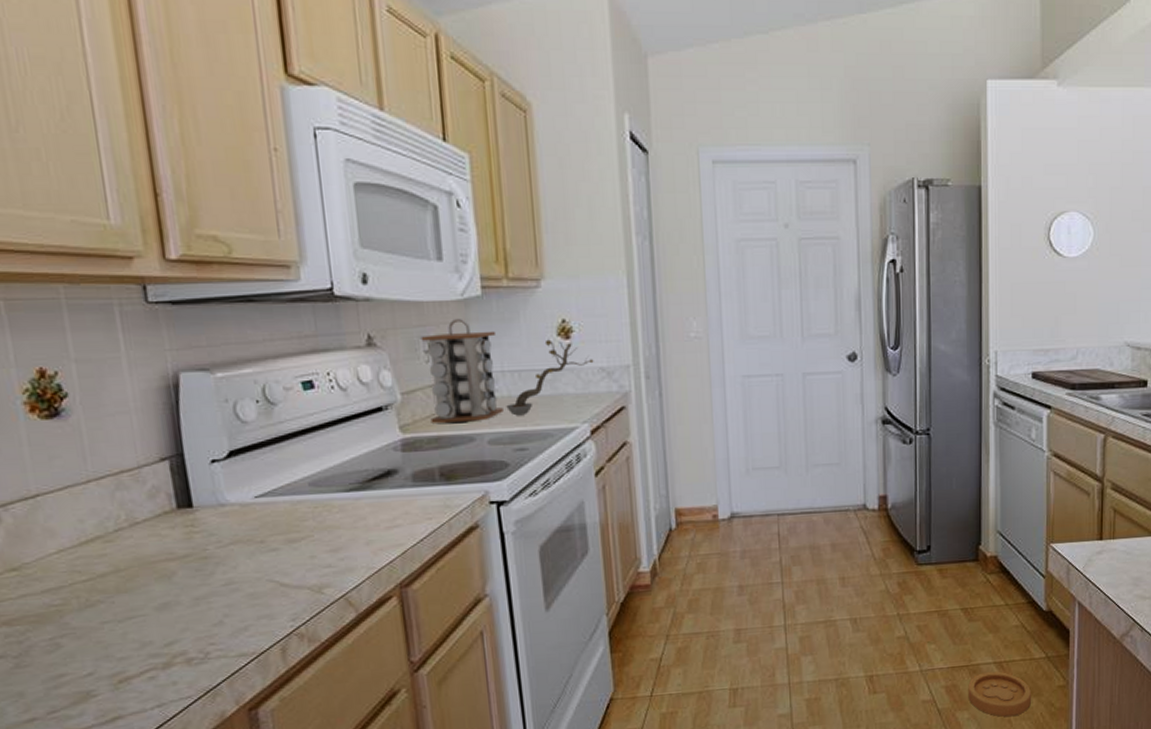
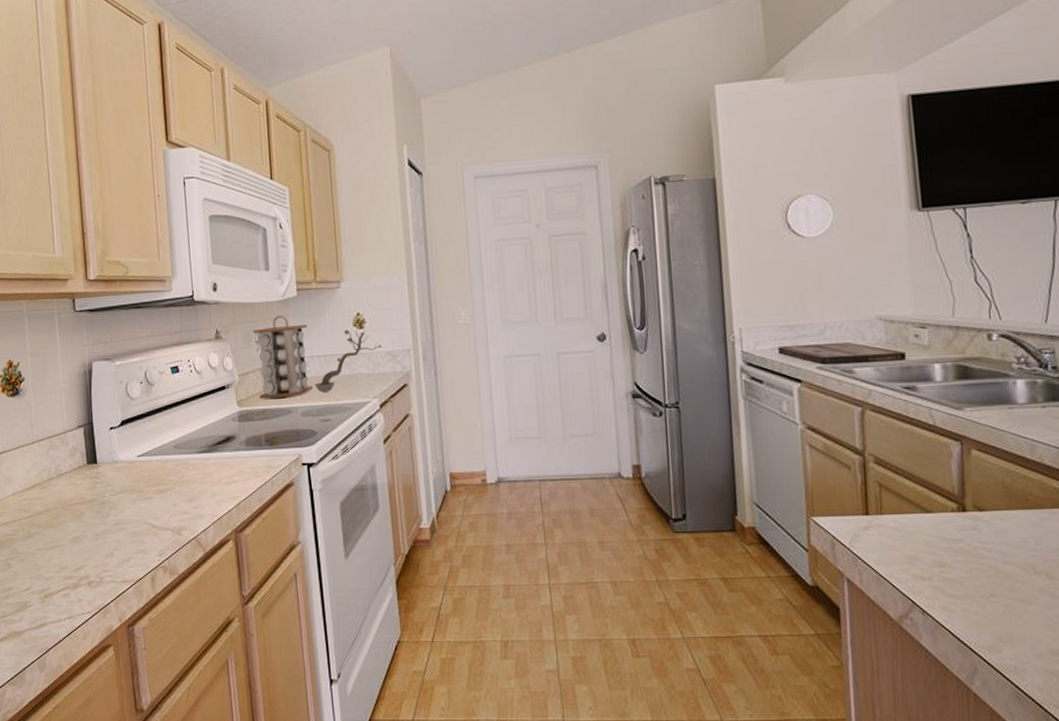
pet bowl: present [968,671,1031,717] -> none [733,645,802,694]

